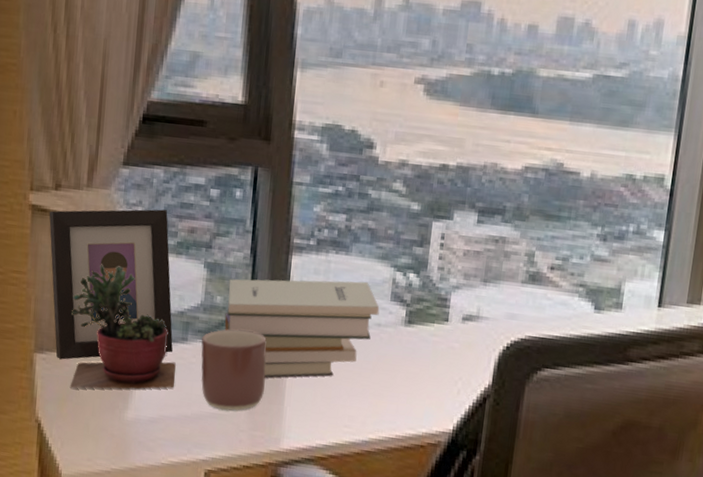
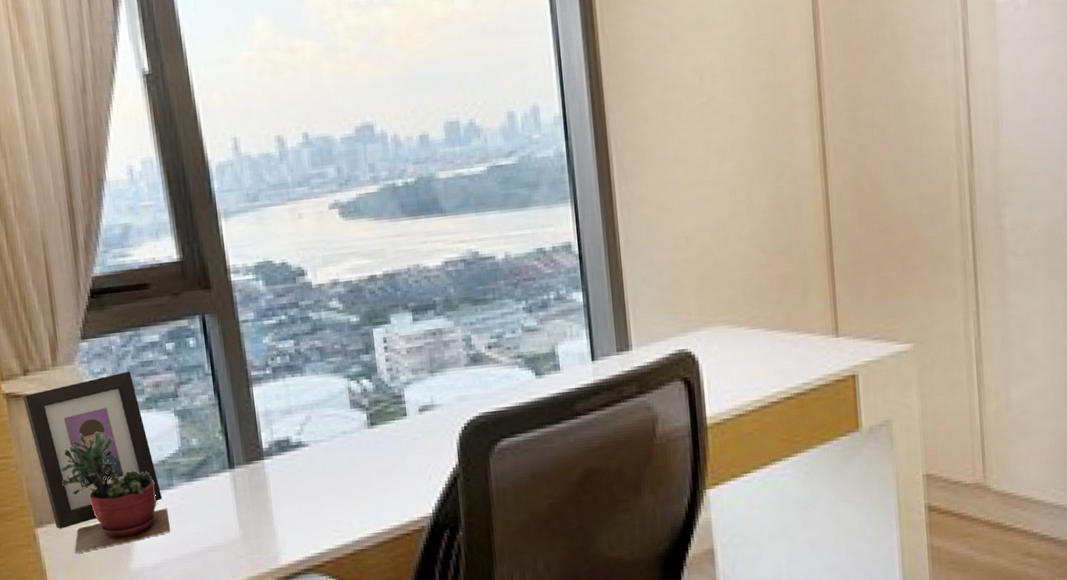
mug: present [200,329,267,411] -> none [186,464,254,543]
books: present [224,279,380,378] -> none [200,397,343,504]

